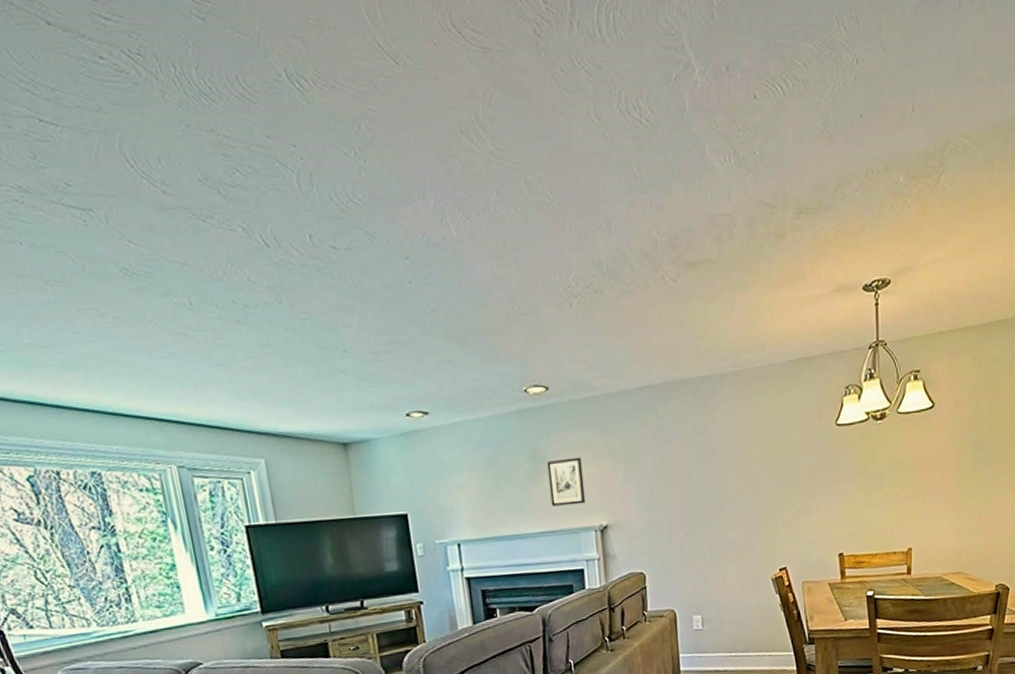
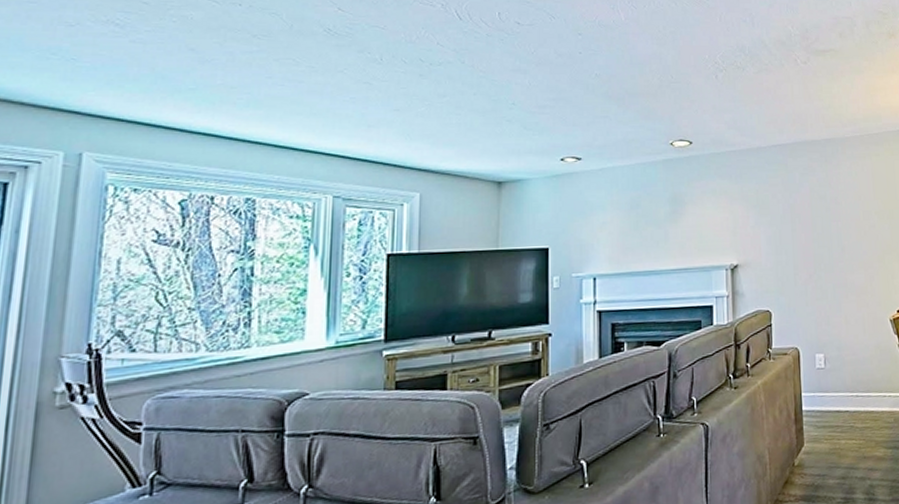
wall art: present [546,457,586,507] -> none [685,202,719,246]

